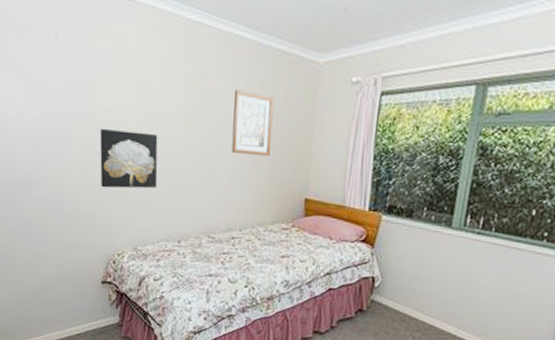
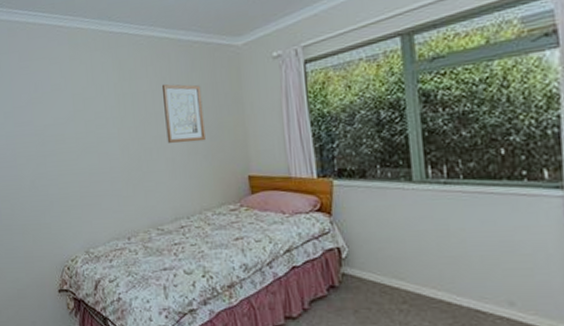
wall art: present [100,128,158,189] -> none [44,138,101,197]

